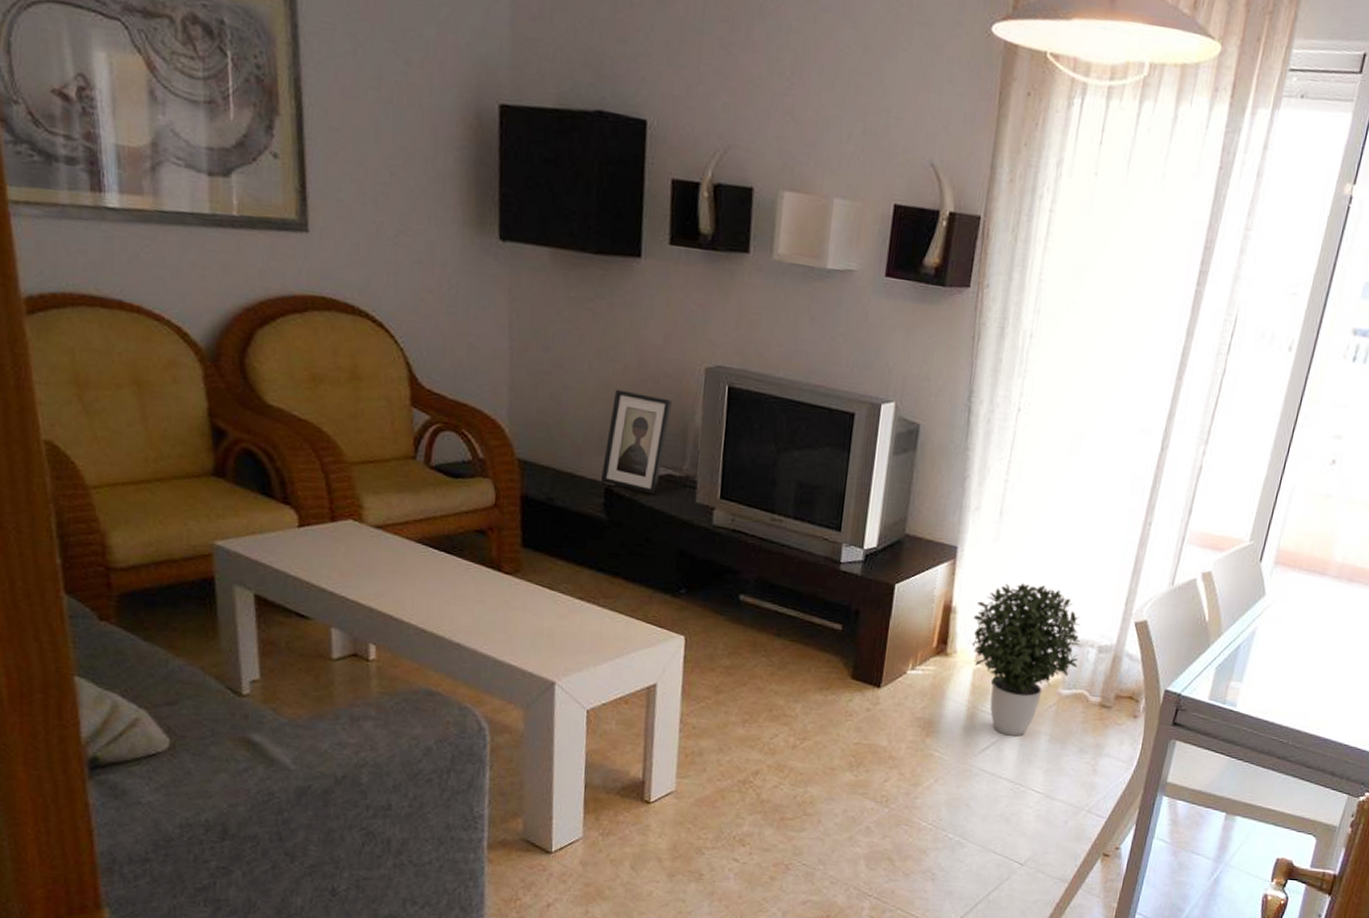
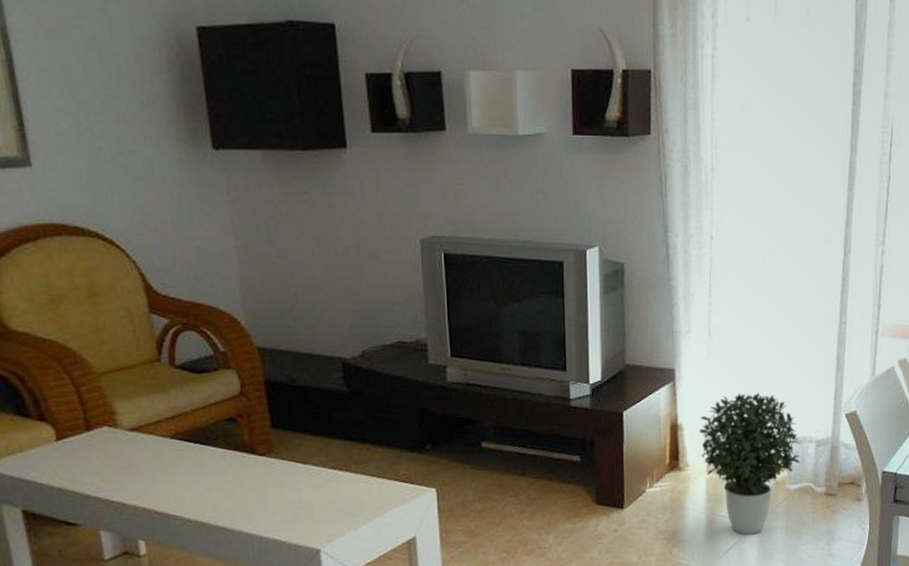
picture frame: present [600,389,673,495] -> none [337,270,395,362]

